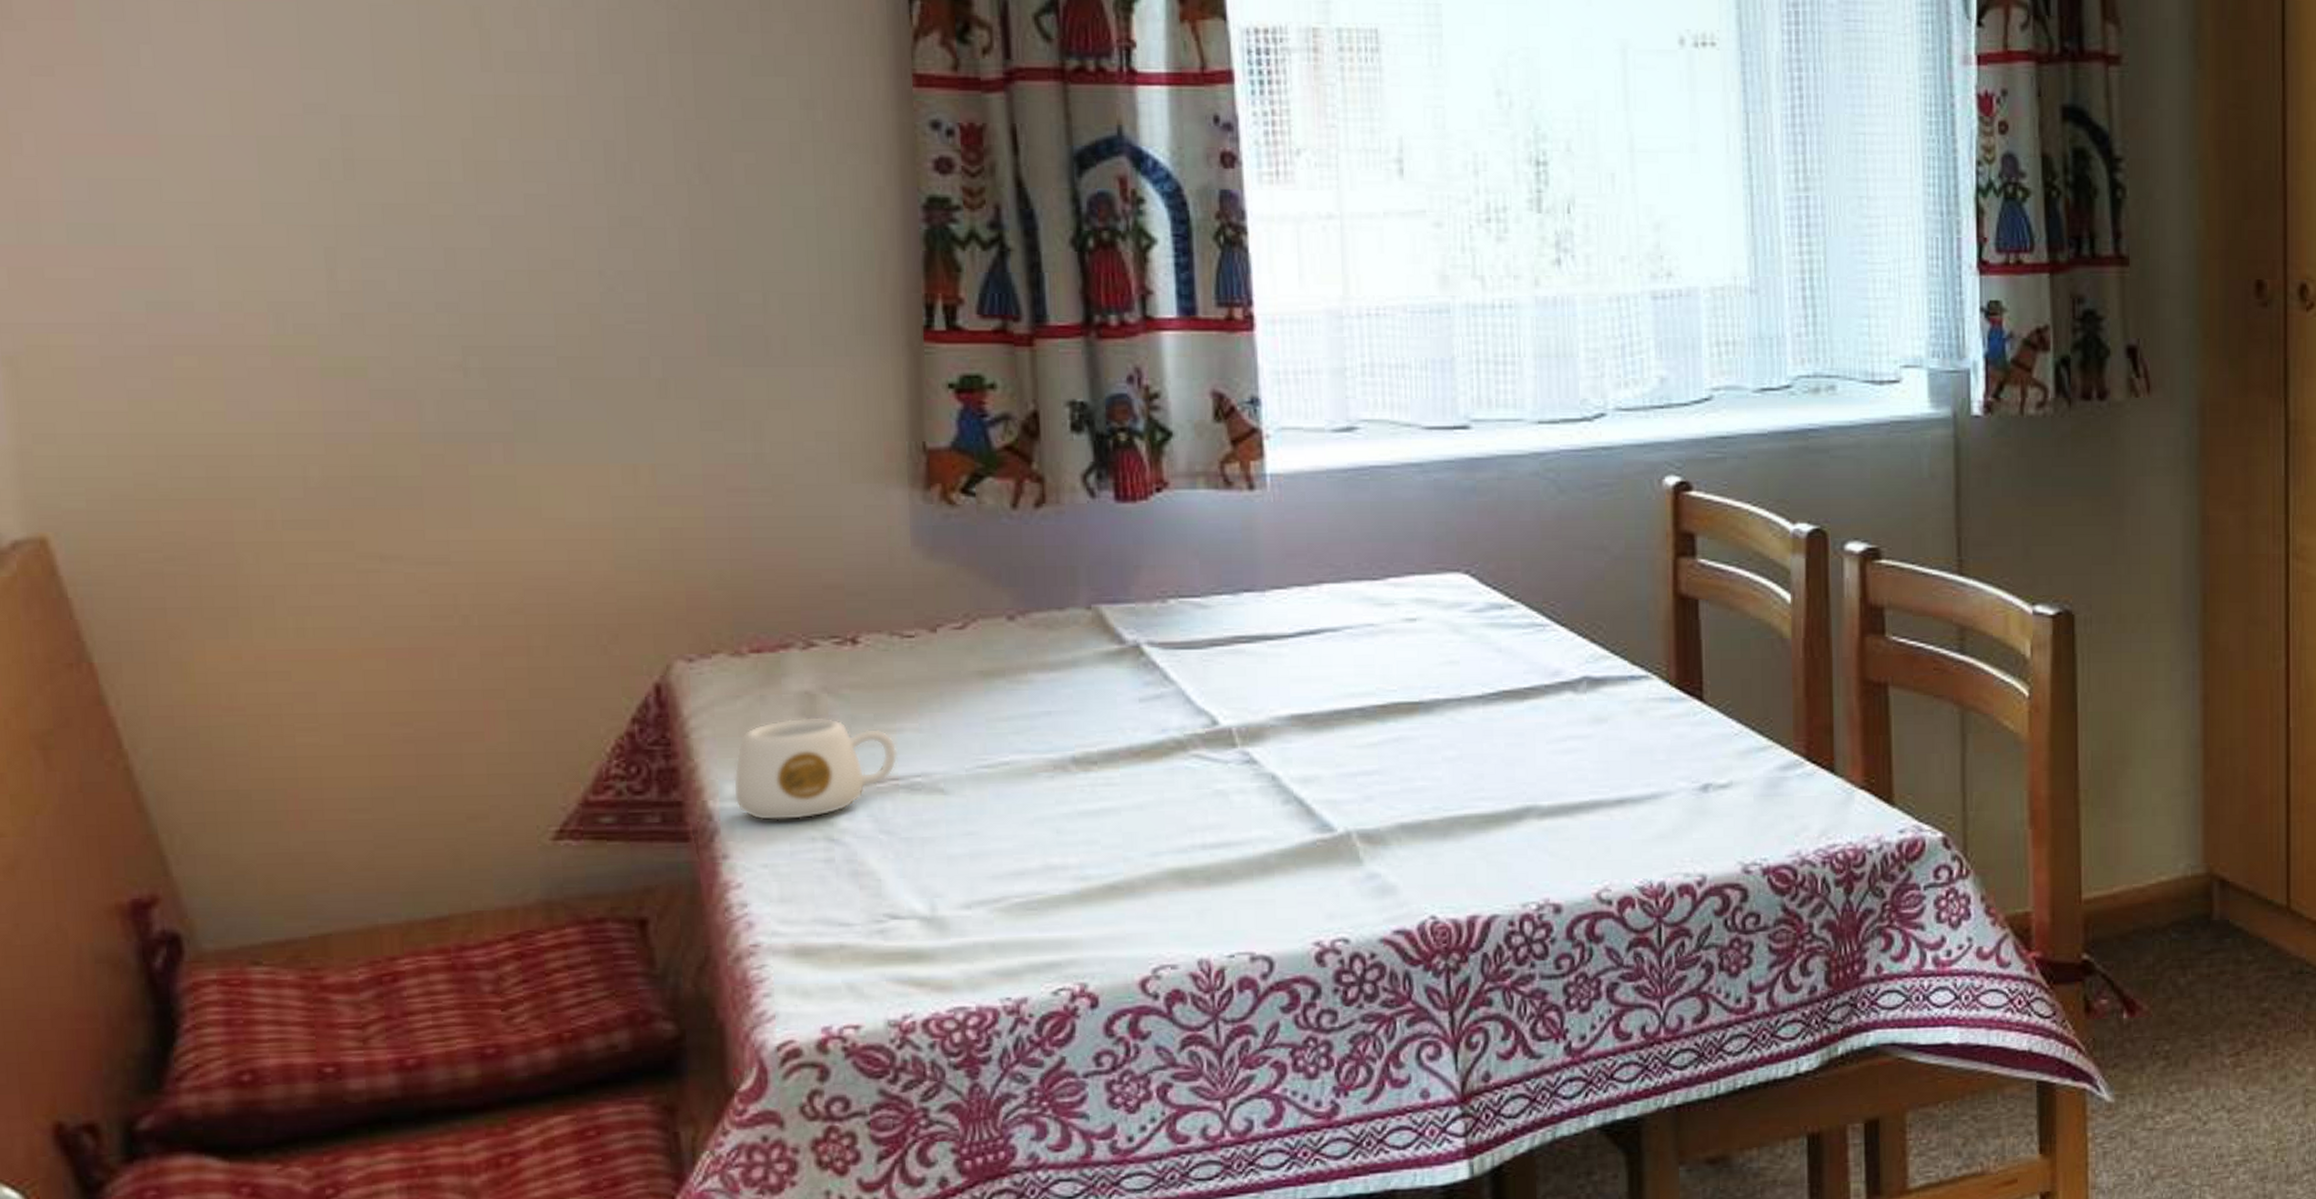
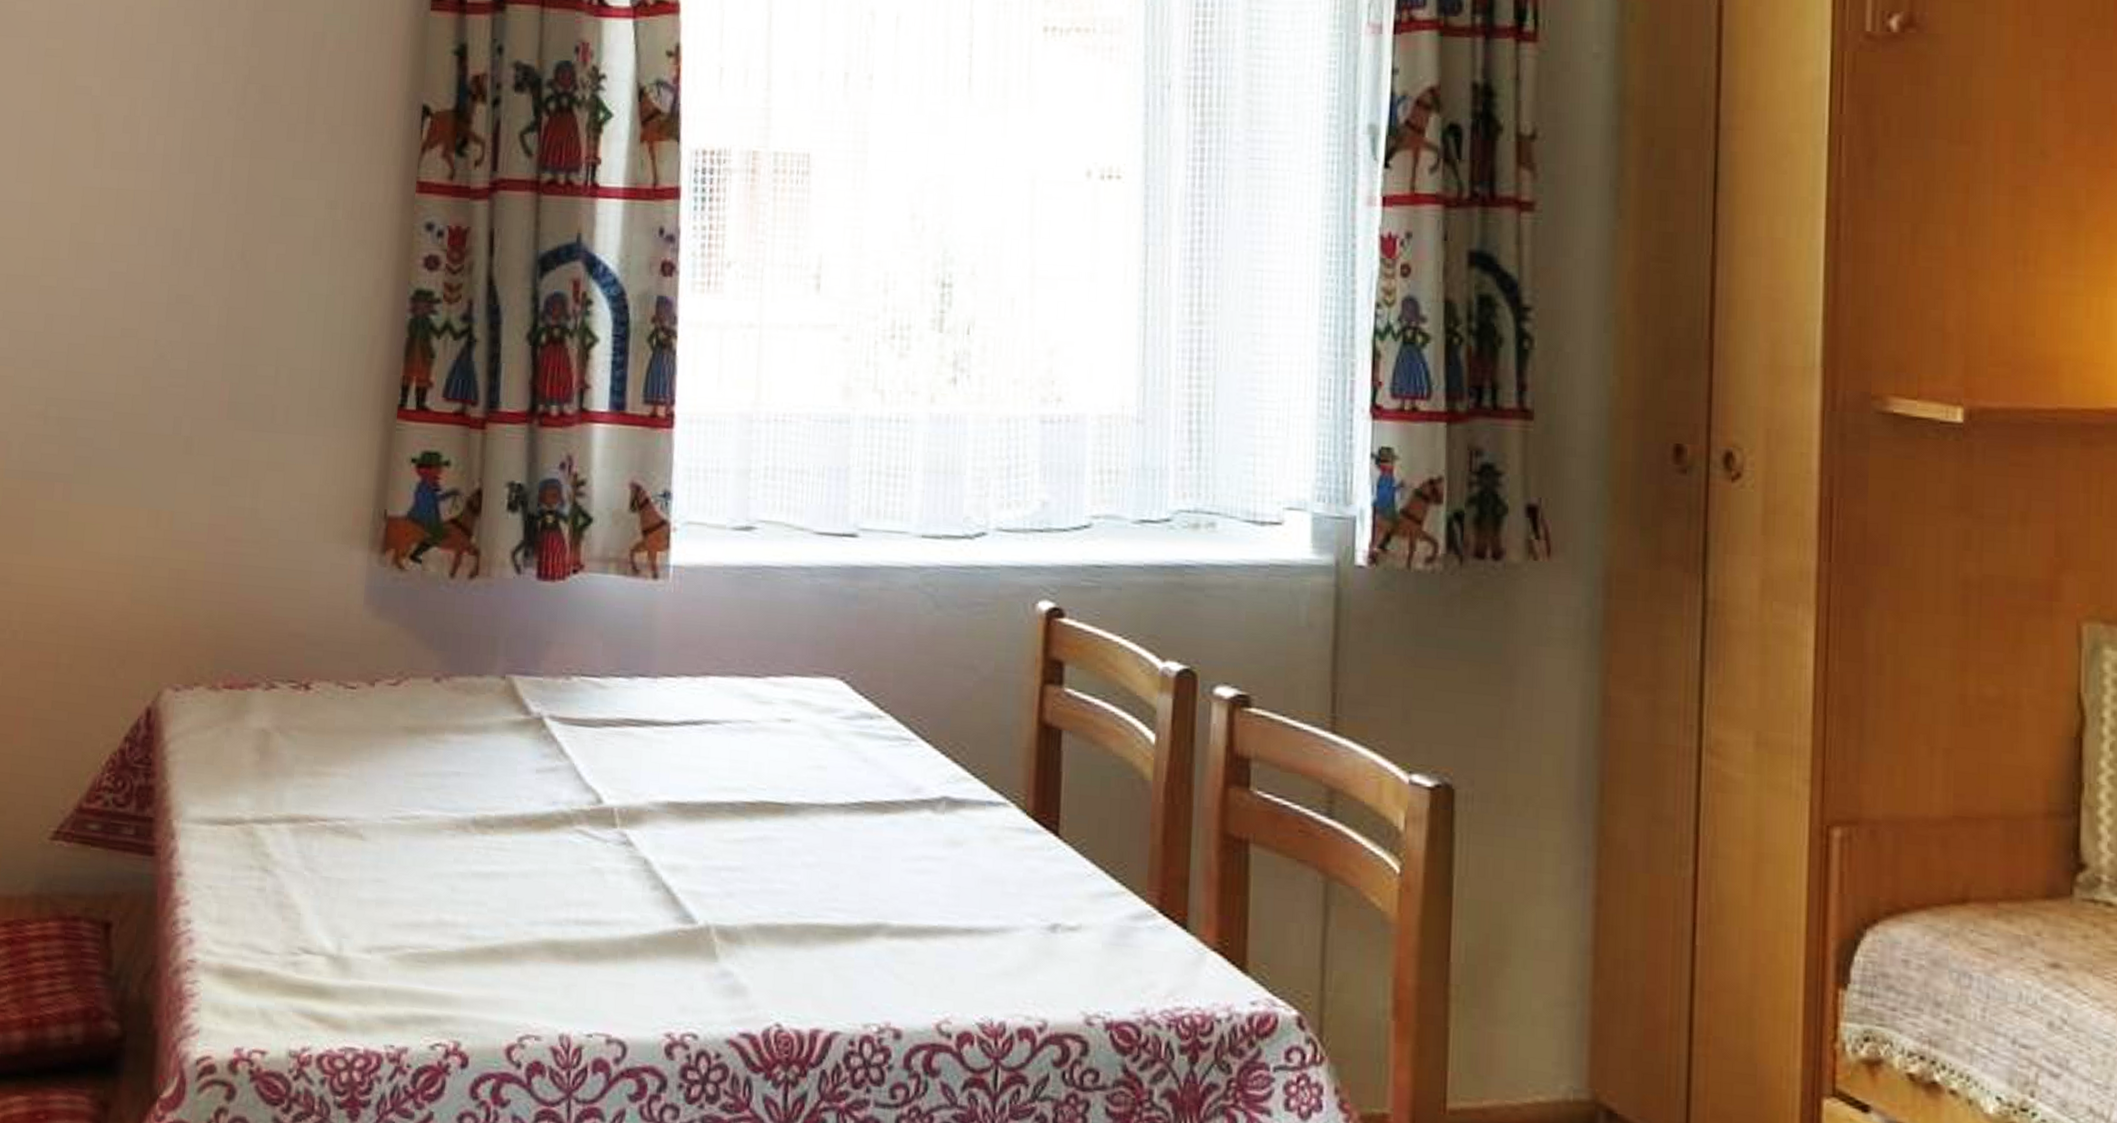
mug: present [732,717,898,821] -> none [193,752,329,848]

